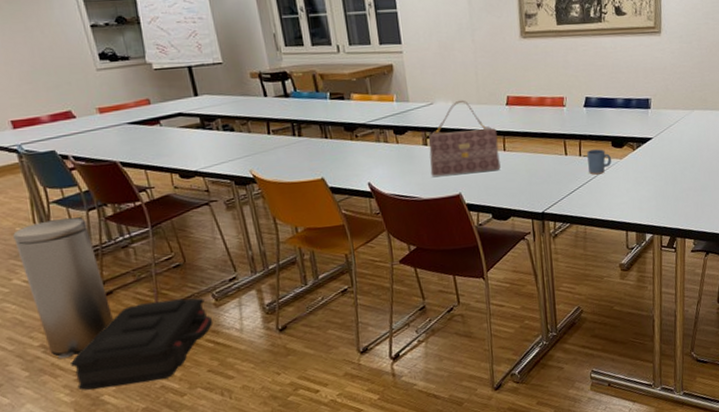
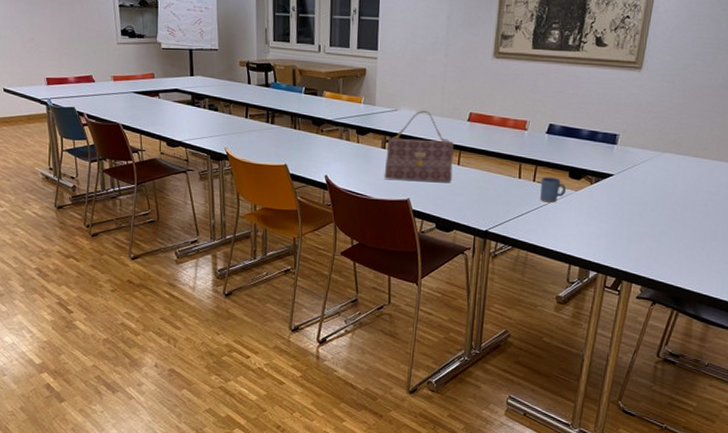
pedal bin: present [13,217,113,360] -> none [32,165,94,284]
briefcase: present [71,298,213,391] -> none [56,249,172,317]

